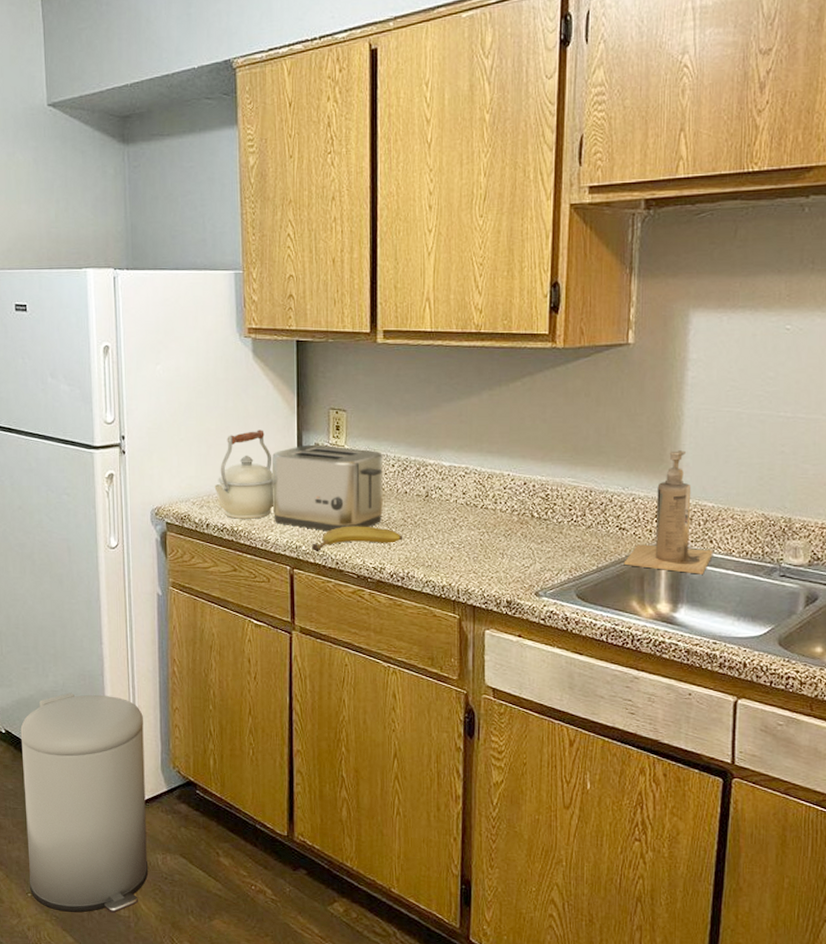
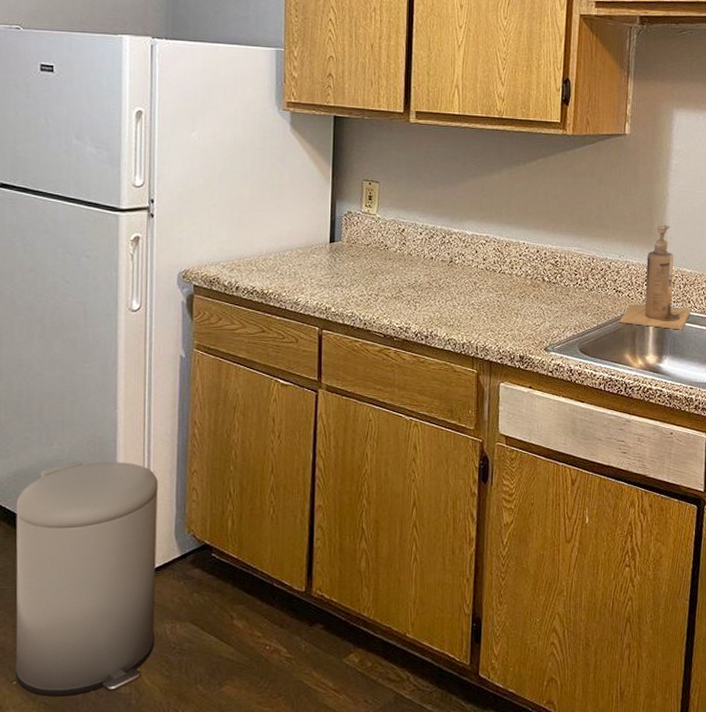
kettle: present [214,430,274,519] -> none [246,197,307,282]
toaster: present [271,444,383,532] -> none [304,212,411,294]
fruit: present [312,526,403,553] -> none [341,288,428,314]

